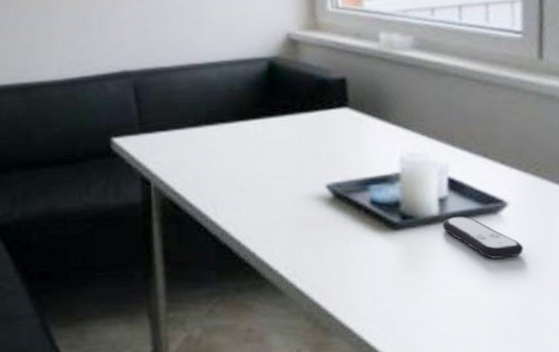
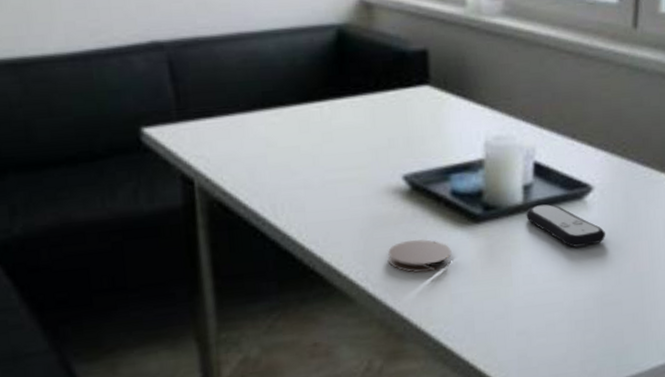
coaster: none [313,241,374,273] -> present [387,238,453,274]

